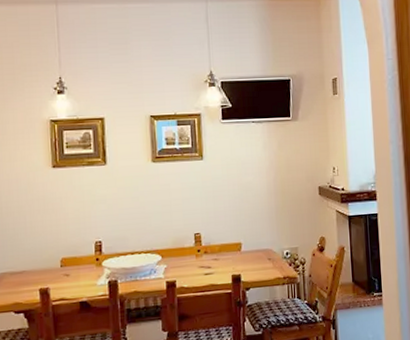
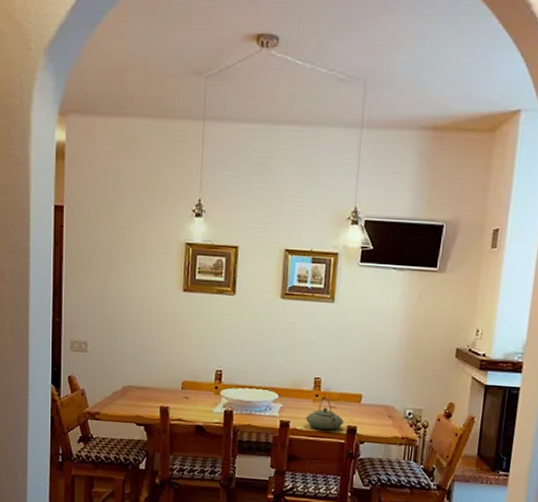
teapot: none [190,250,228,283] -> present [305,396,344,430]

